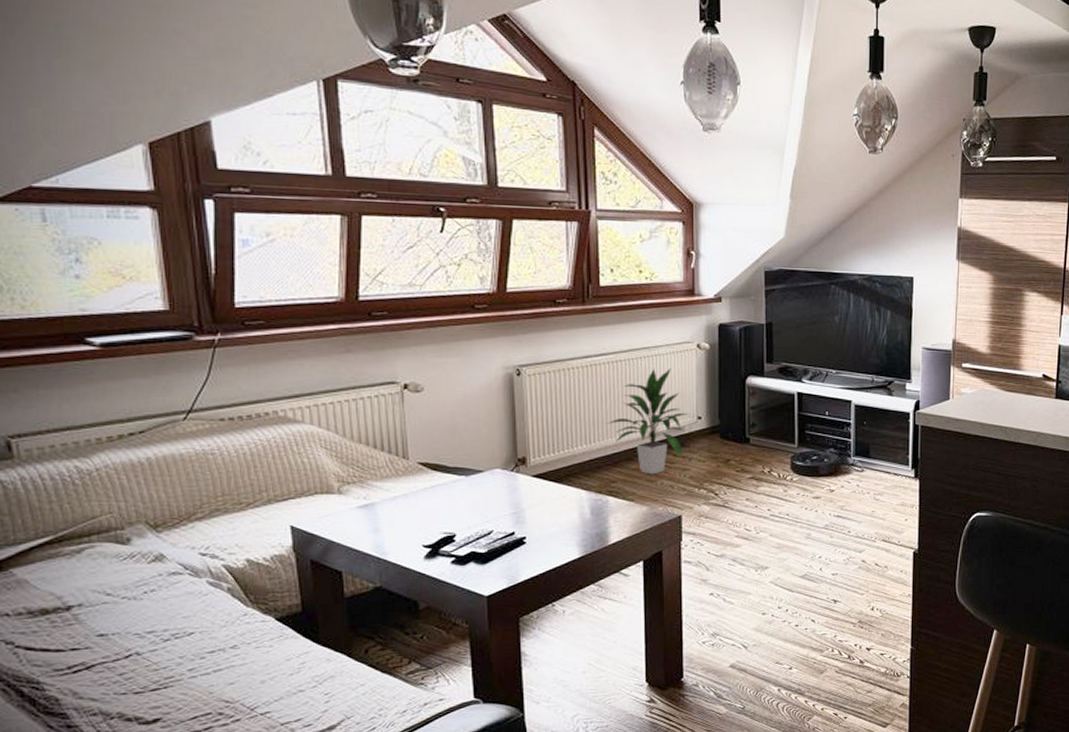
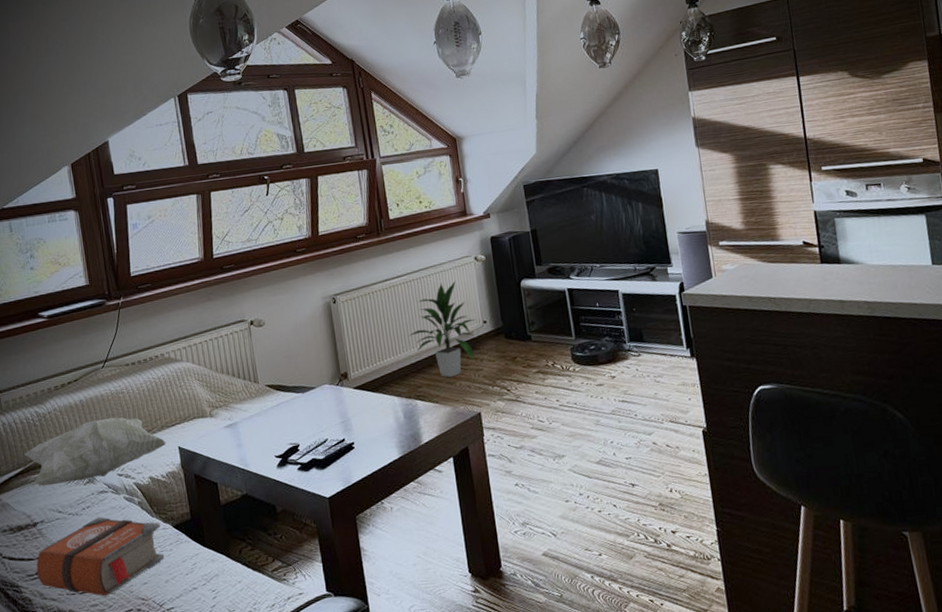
decorative pillow: none [55,483,274,562] -> present [24,417,167,486]
bible: none [68,603,262,698] -> present [36,516,165,597]

